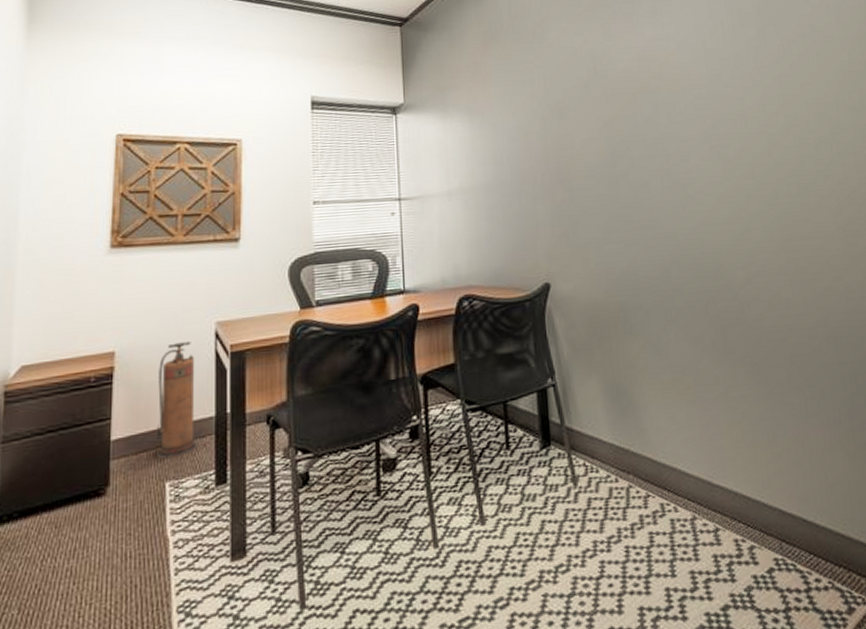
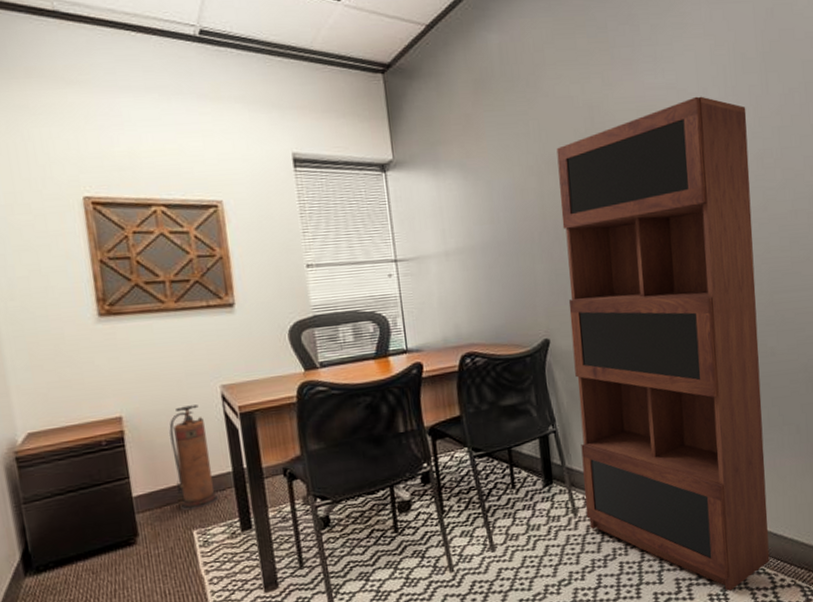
bookcase: none [560,47,801,591] -> present [556,96,770,591]

